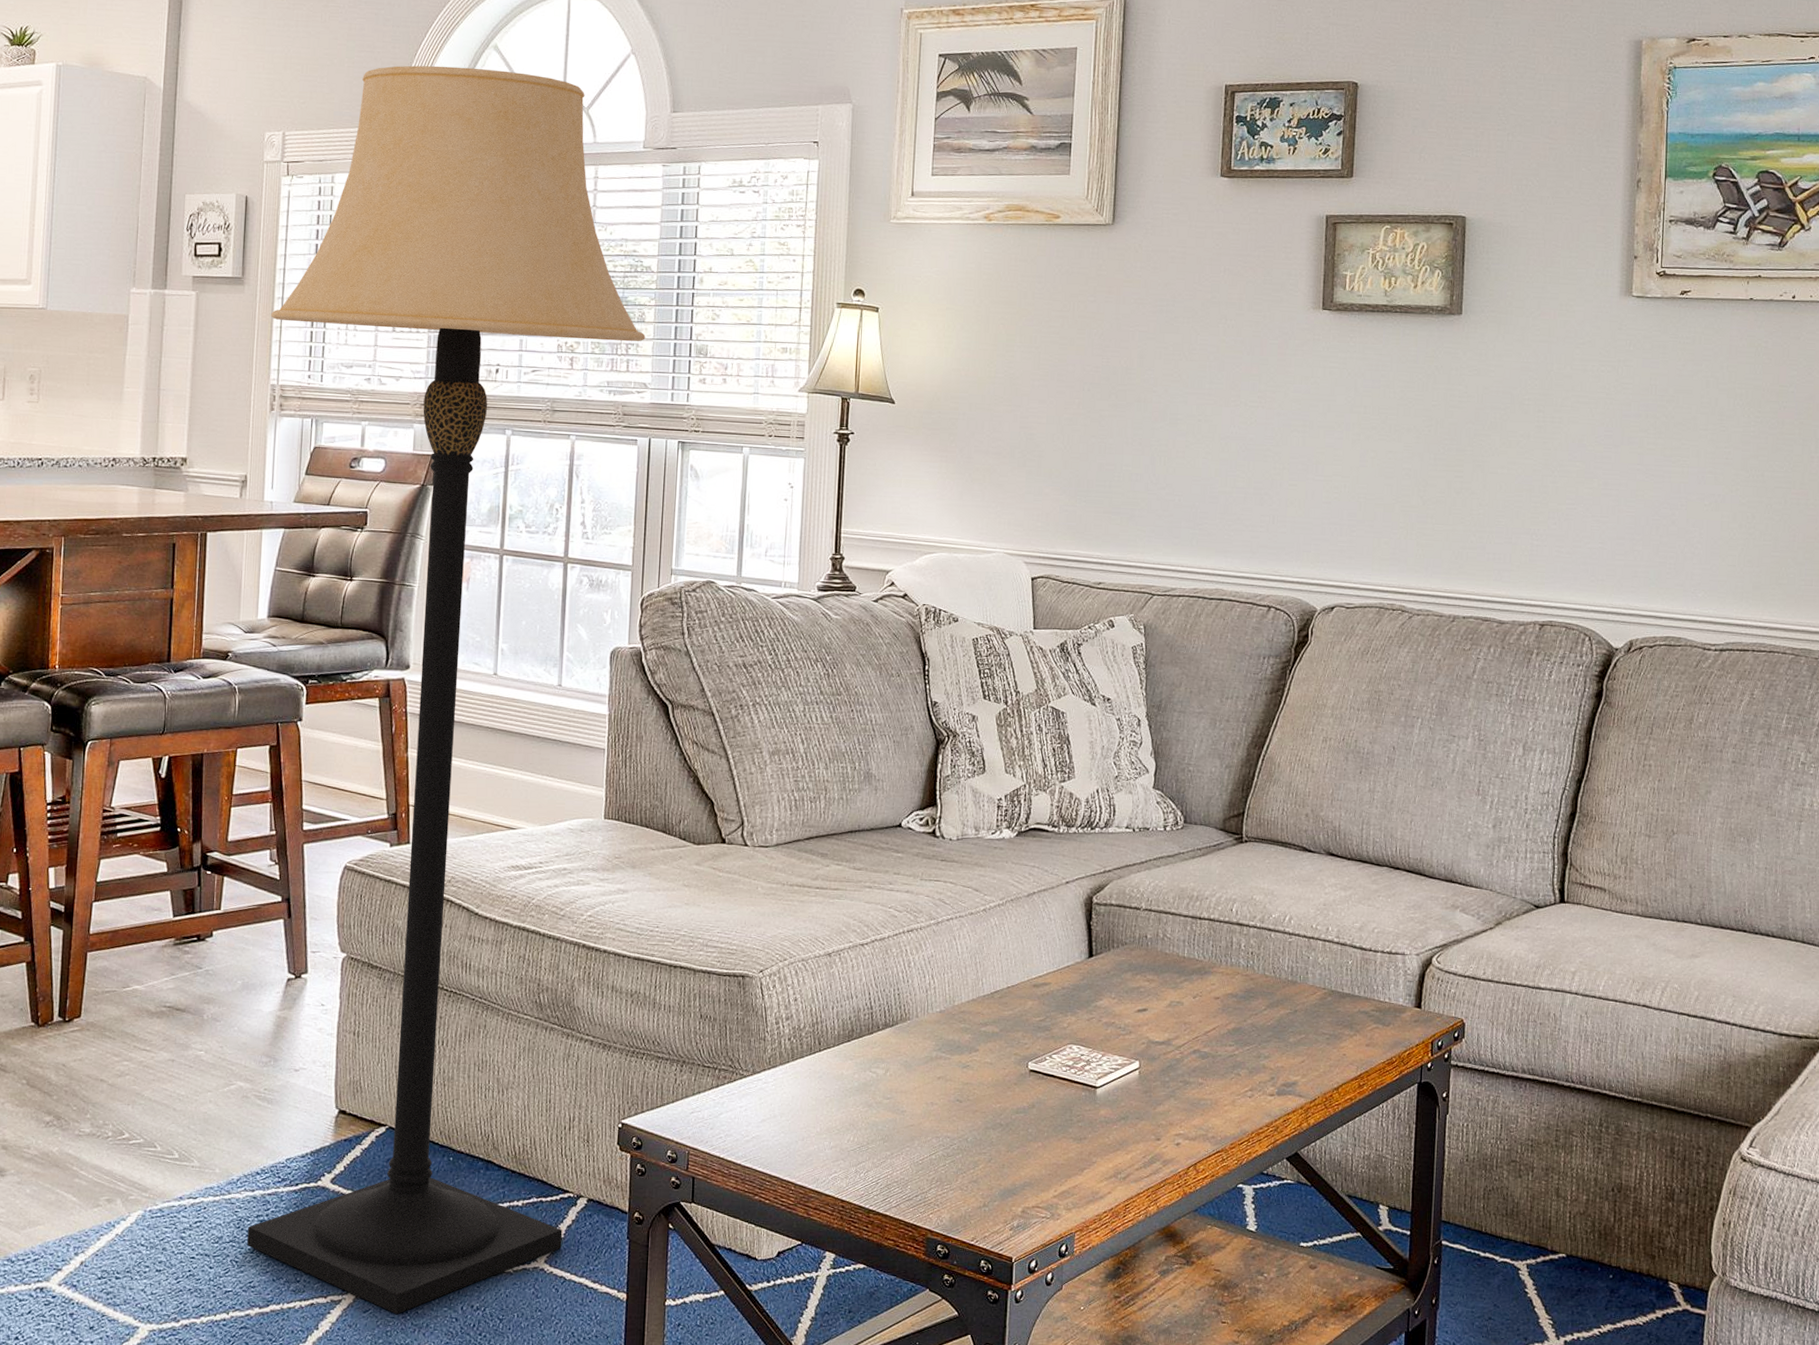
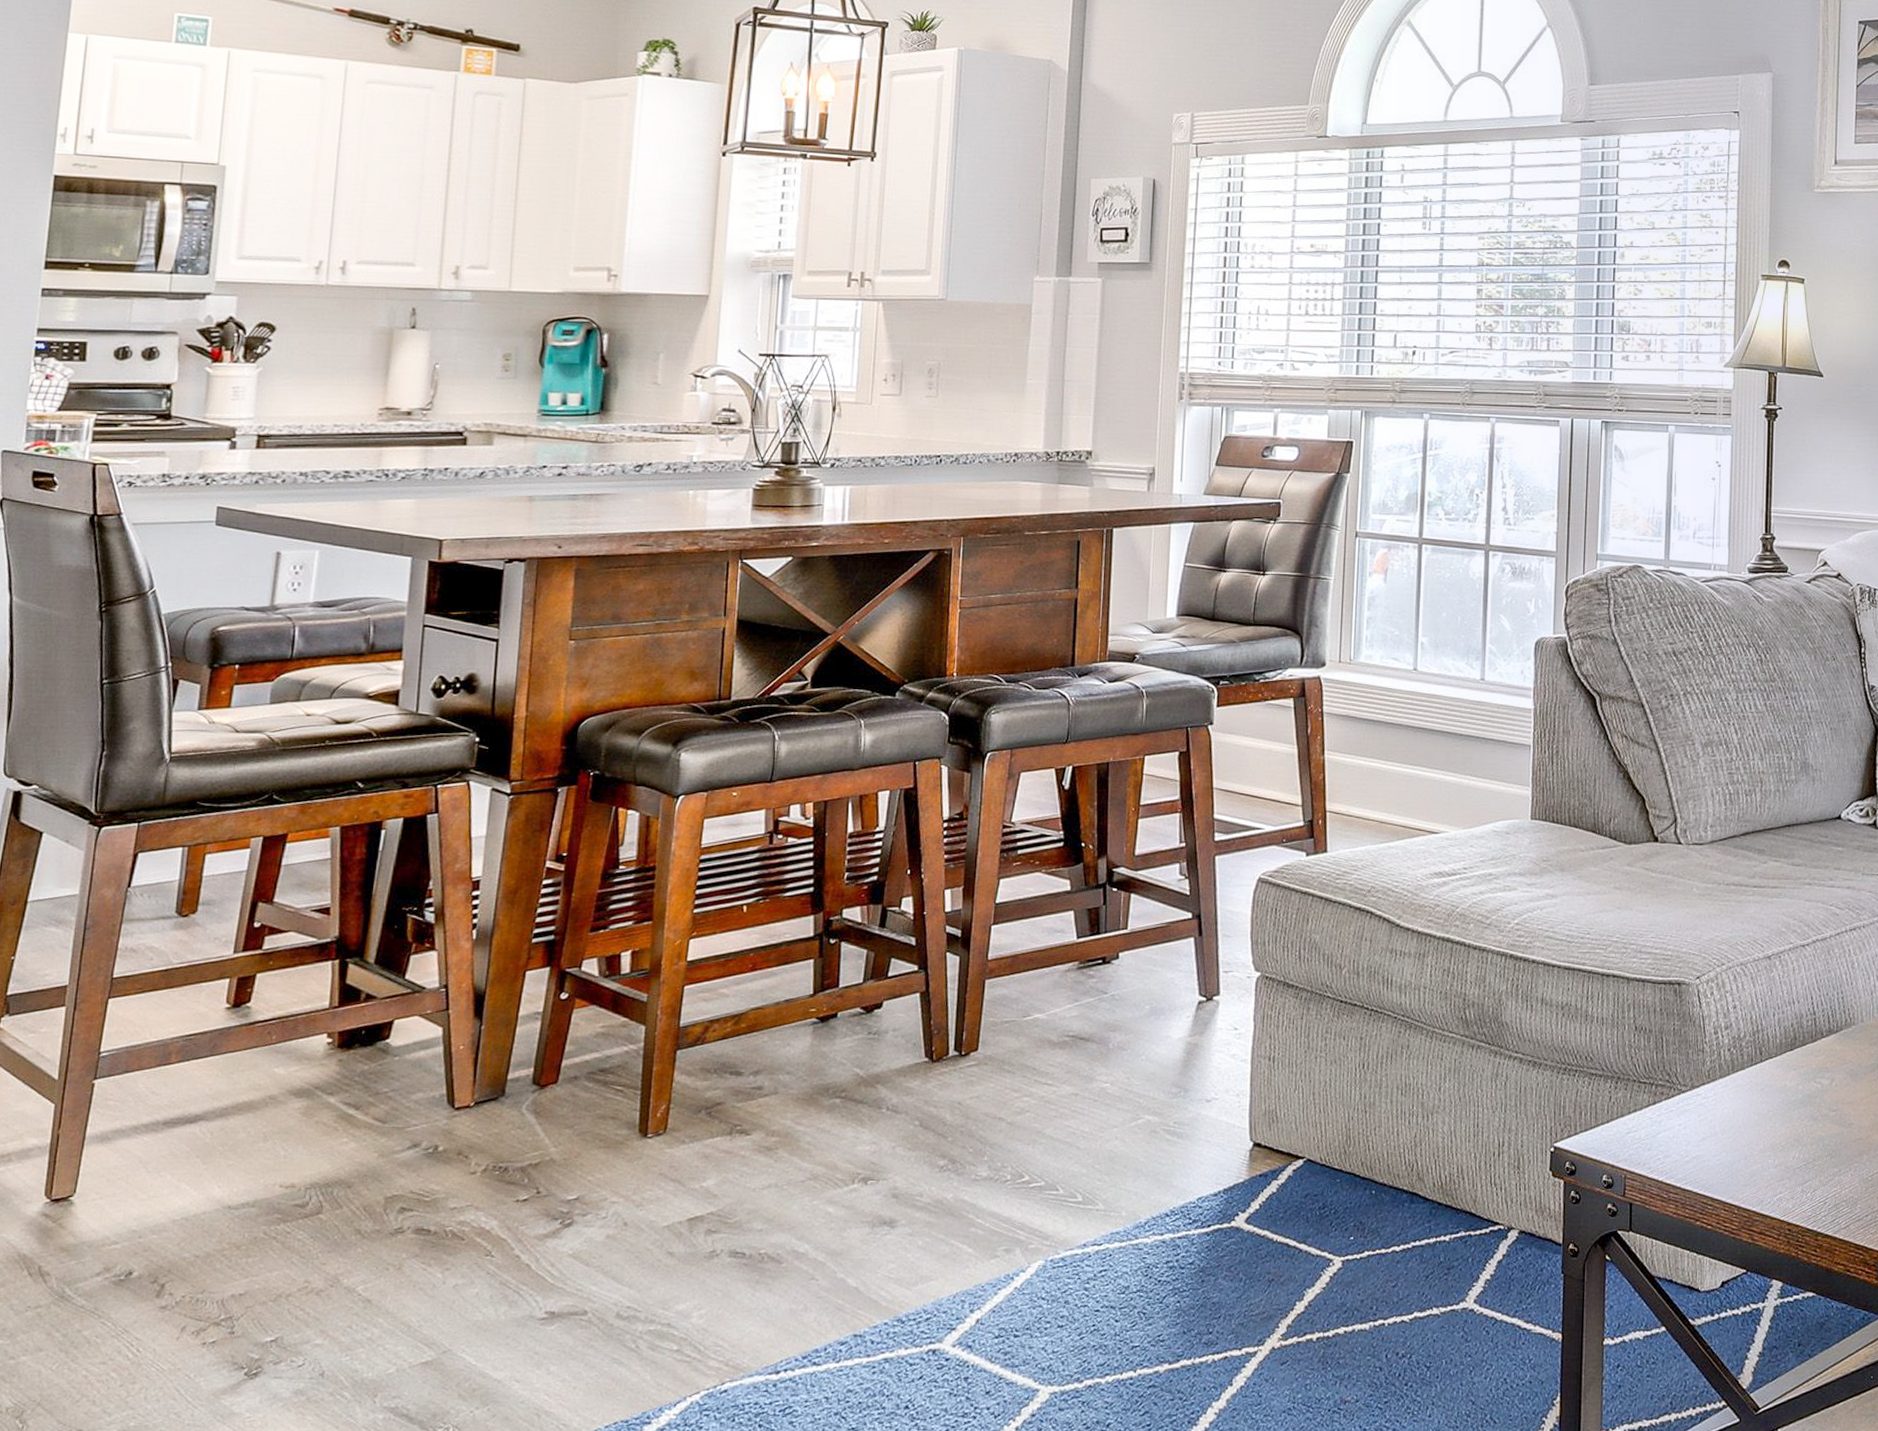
lamp: present [247,65,646,1314] -> none [1156,42,1566,1365]

